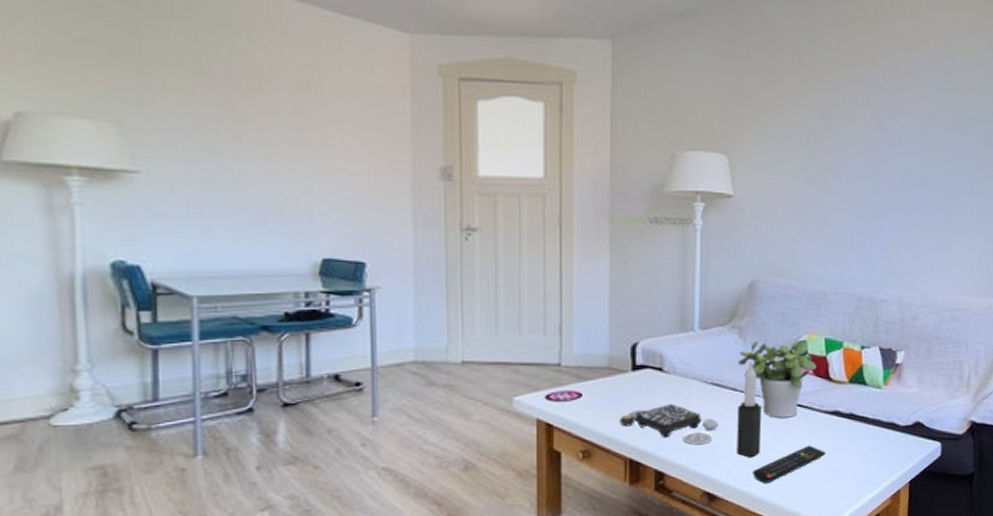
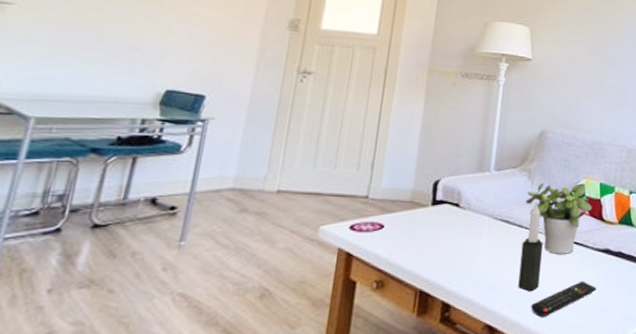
board game: present [620,403,718,445] -> none [415,237,504,278]

